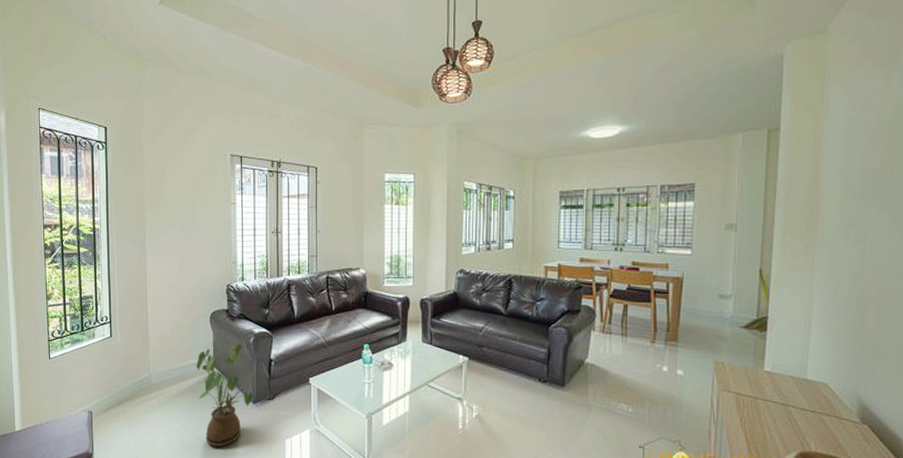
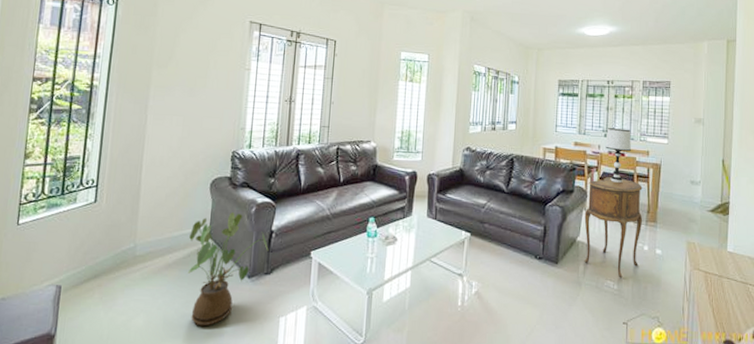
side table: none [593,294,662,401] -> present [584,177,643,278]
table lamp: none [616,239,647,300] -> present [605,127,631,183]

